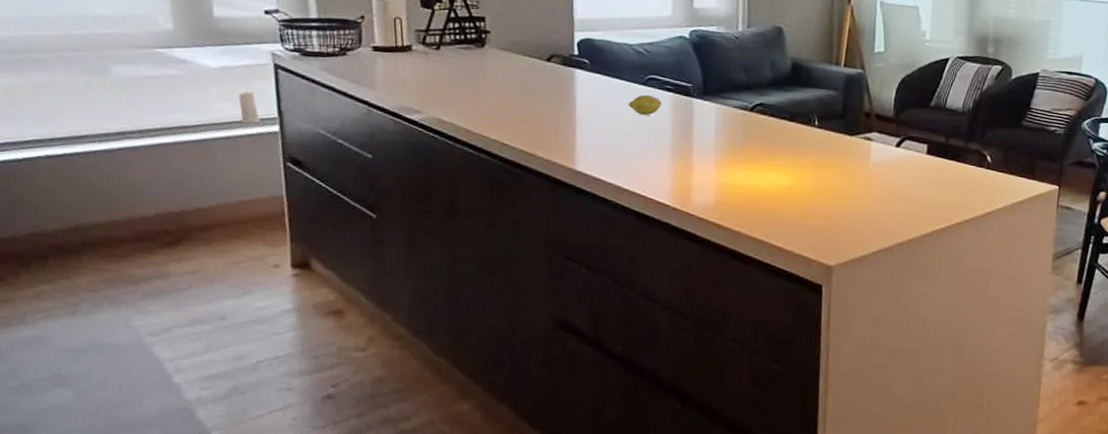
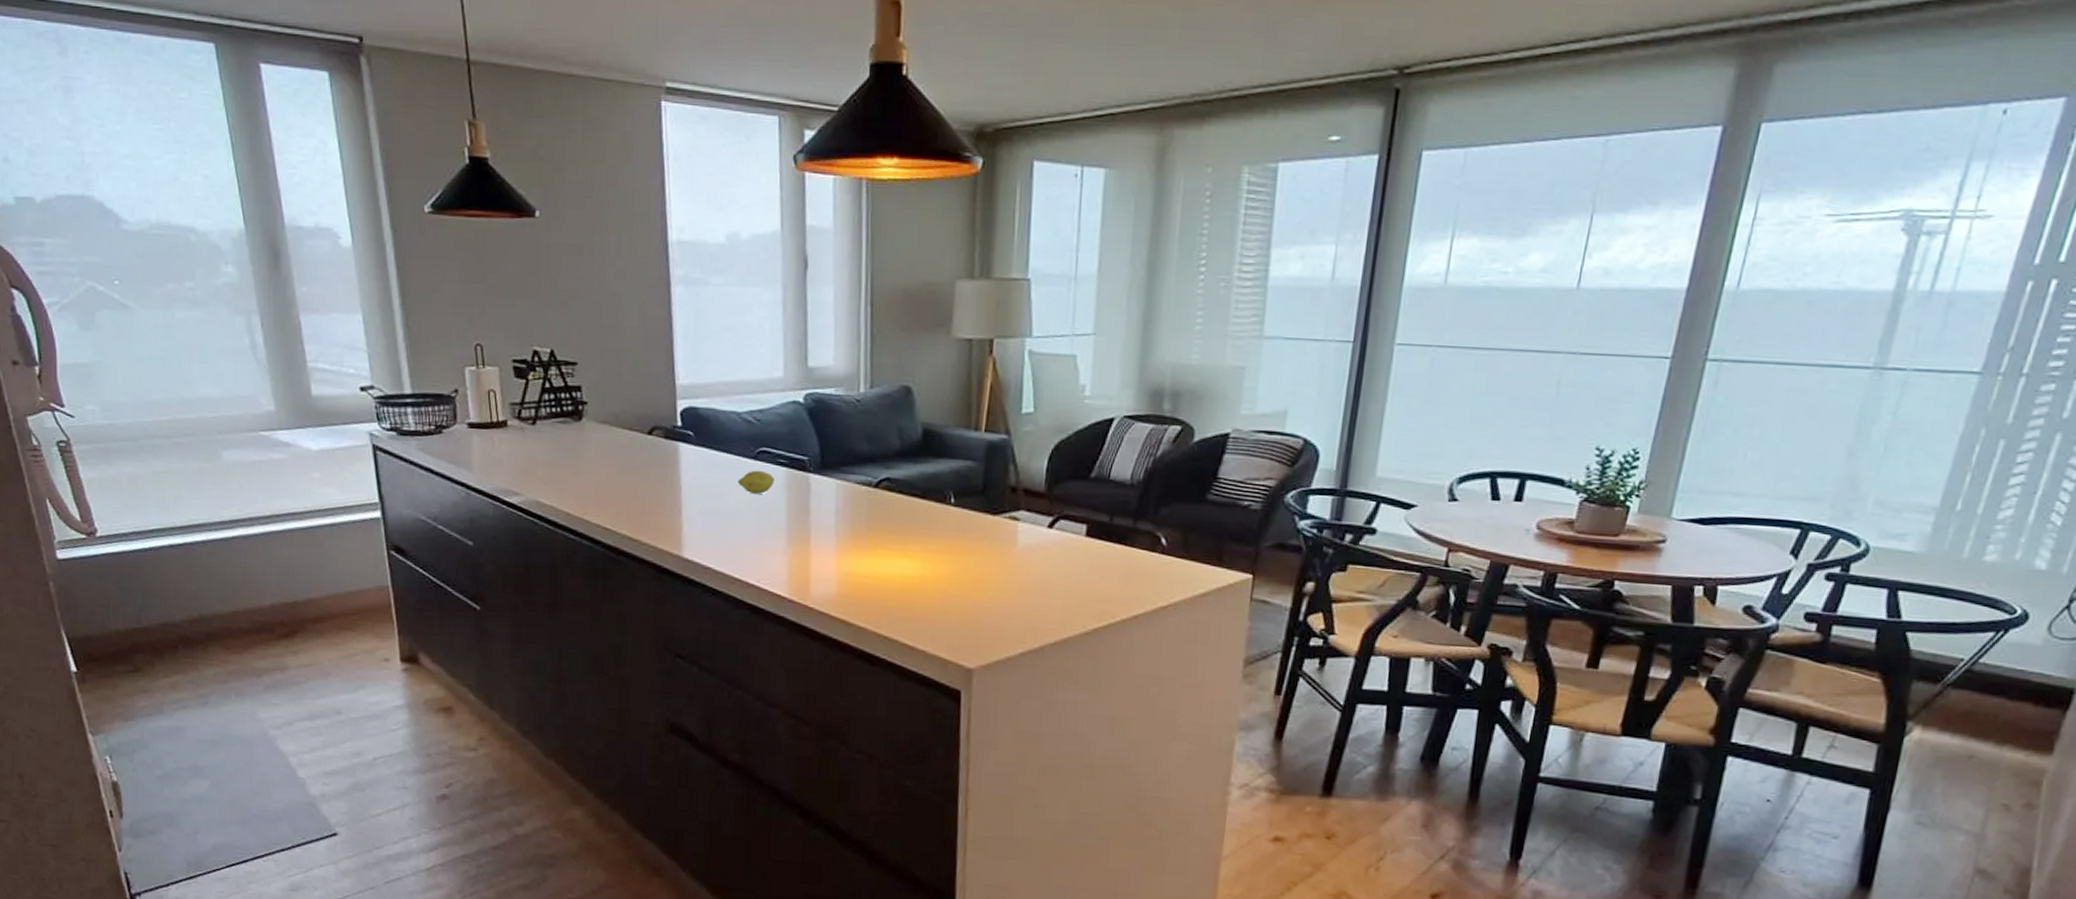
candle: present [238,89,261,124] -> none [340,472,363,510]

